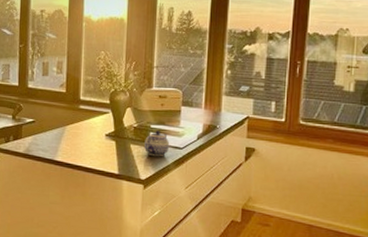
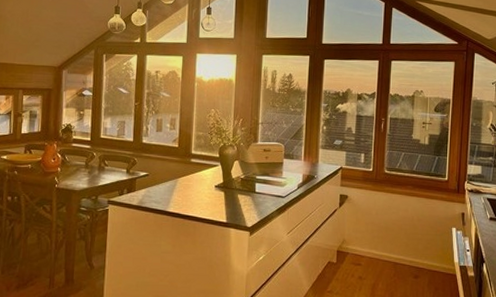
teapot: present [144,130,170,156] -> none [250,181,274,205]

